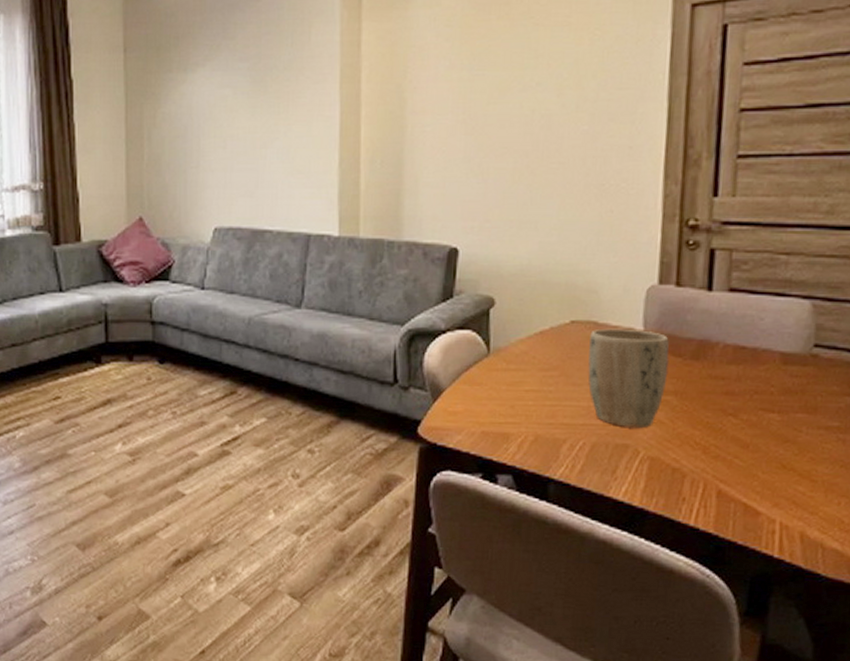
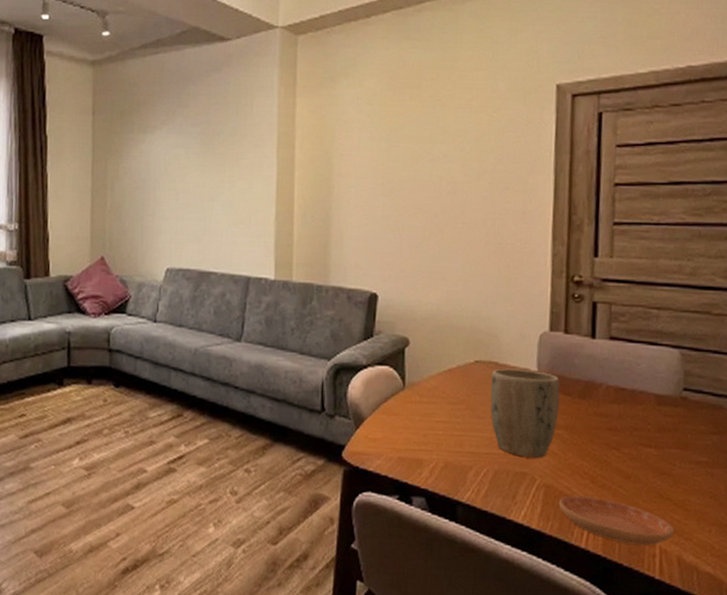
saucer: none [664,468,798,521] -> present [558,495,675,545]

